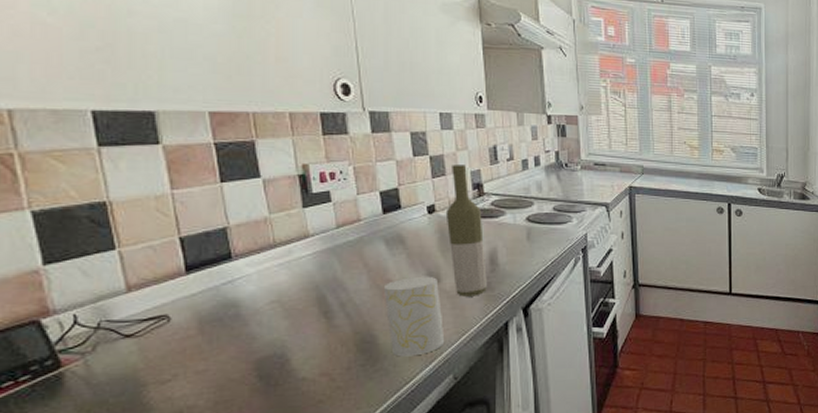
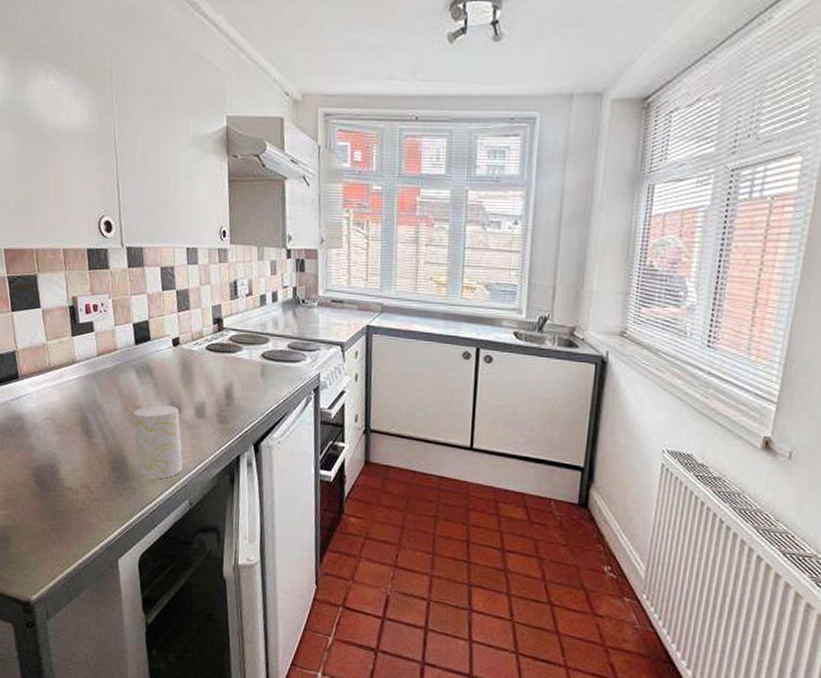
bottle: present [445,165,487,297] -> none [188,299,222,428]

